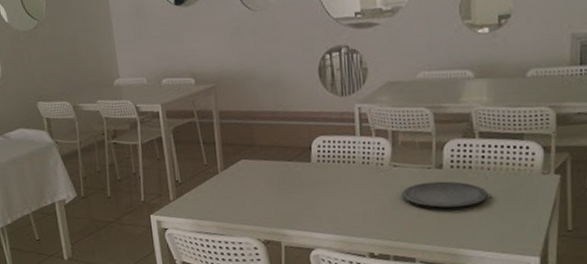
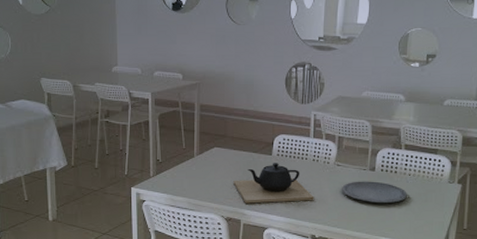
teapot: none [267,170,368,222] -> present [233,163,314,204]

